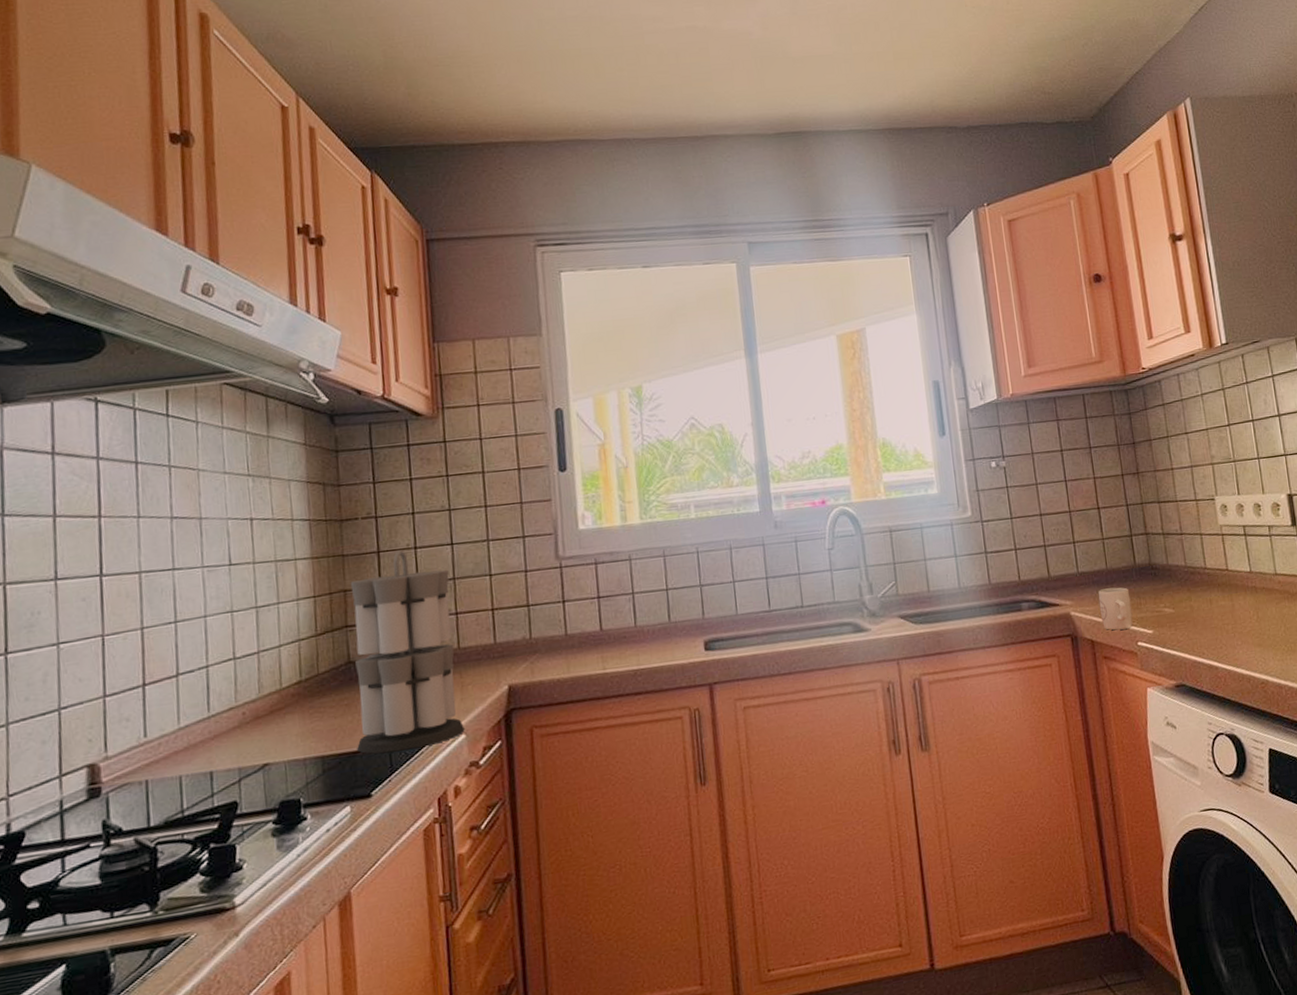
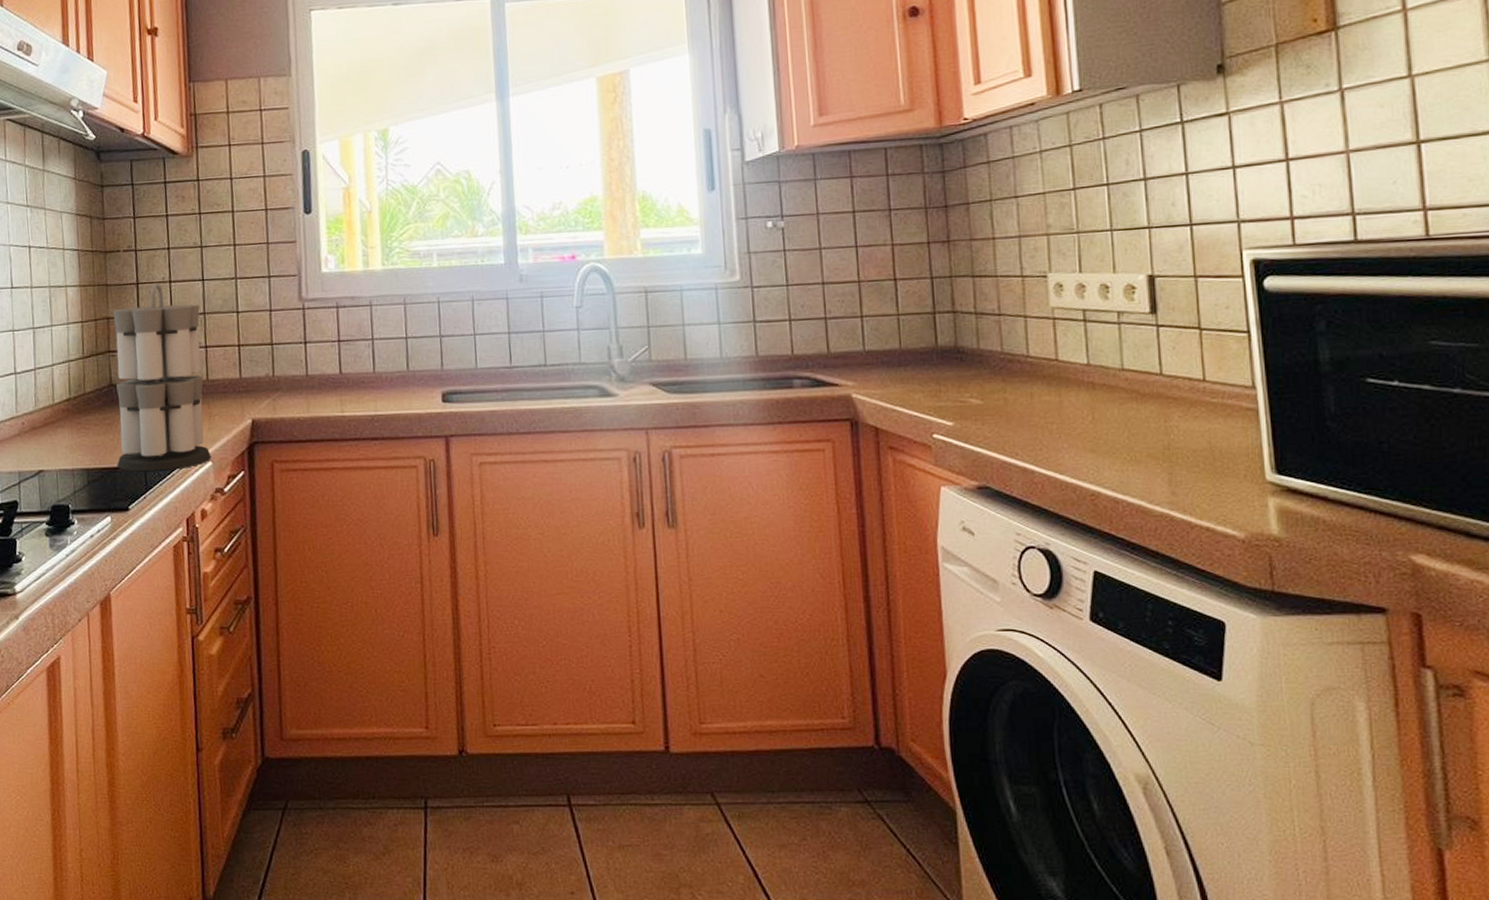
mug: present [1098,587,1133,631] -> none [887,370,929,419]

